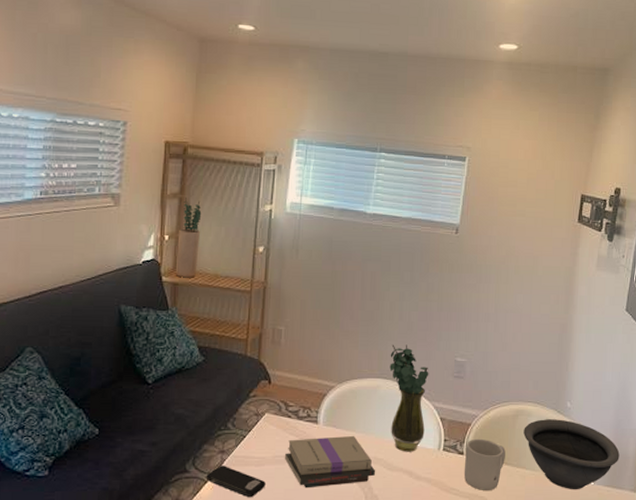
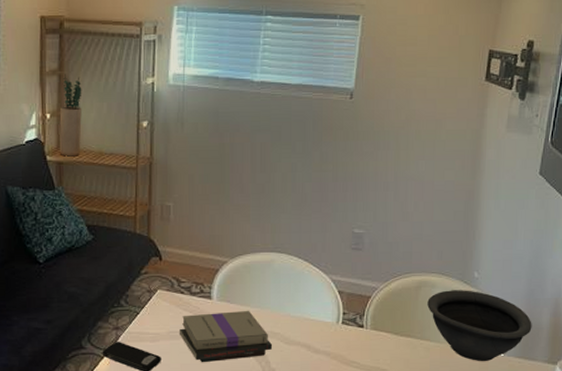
vase: present [389,344,429,452] -> none [283,217,325,326]
mug: present [464,438,506,490] -> none [364,311,408,363]

